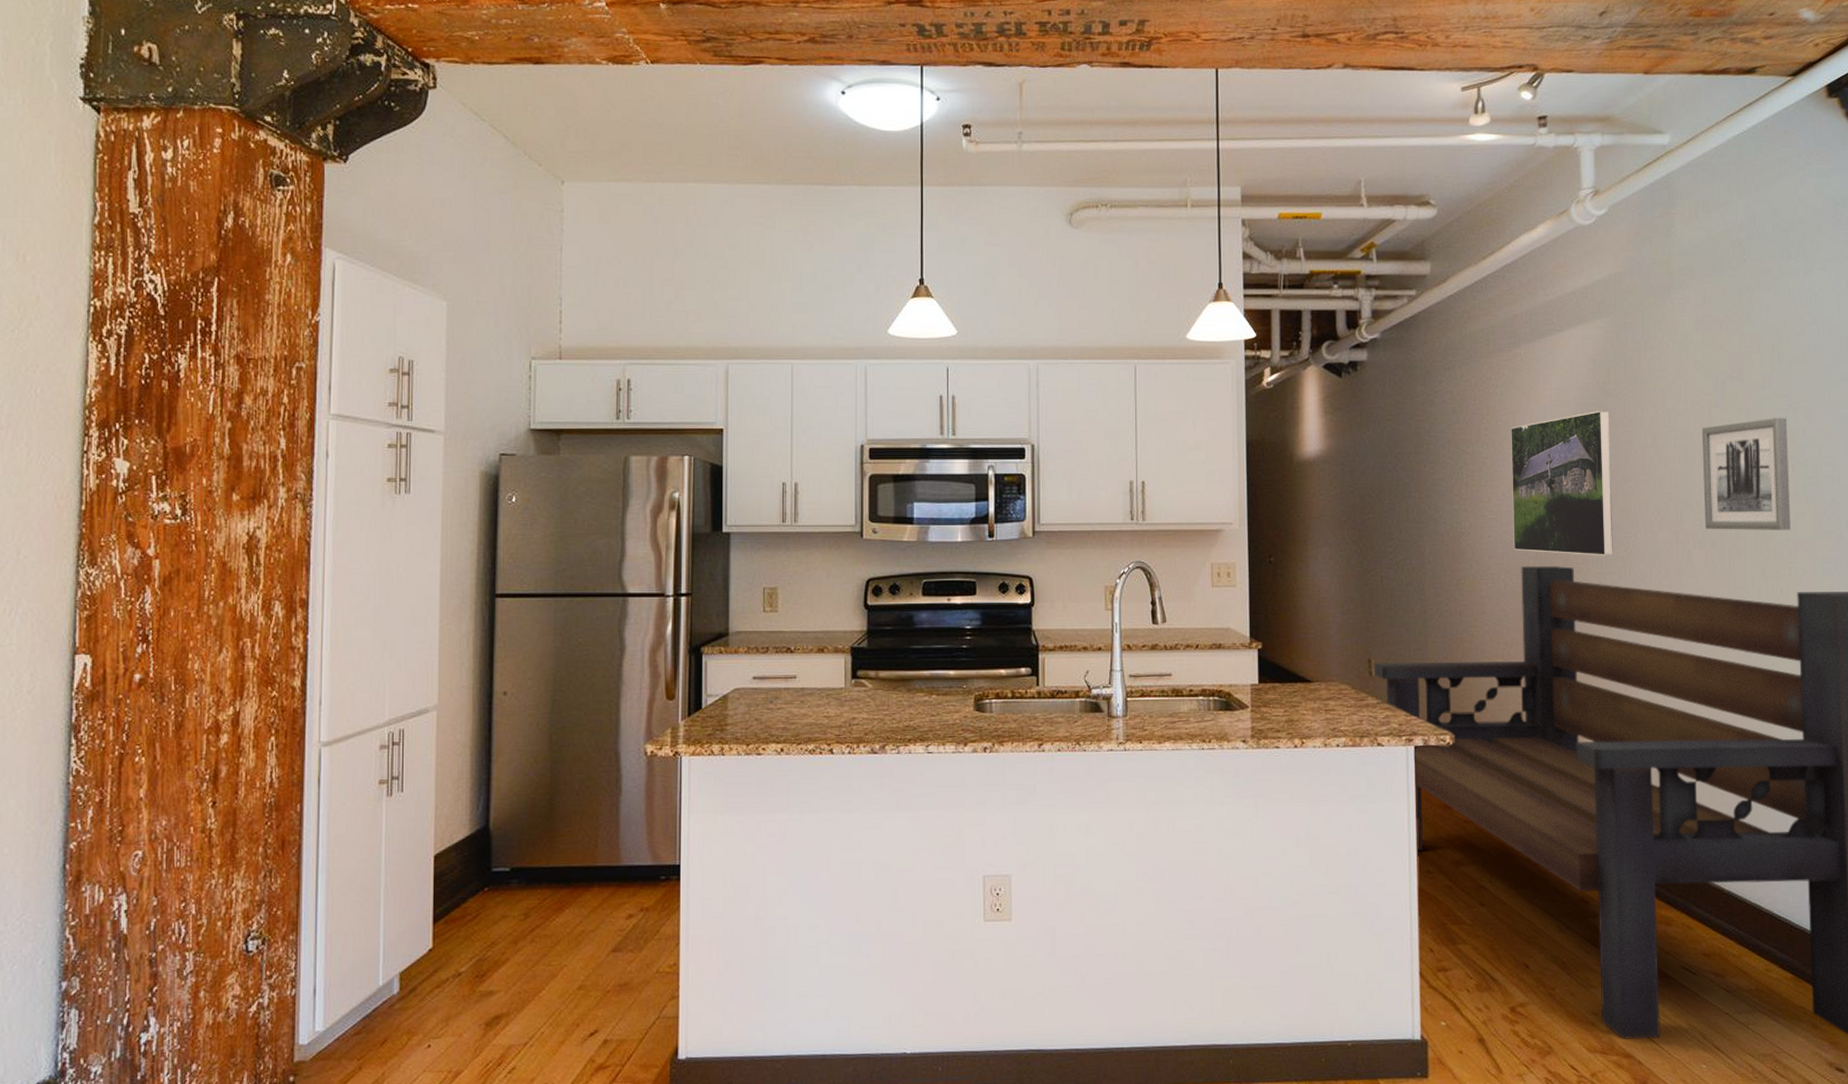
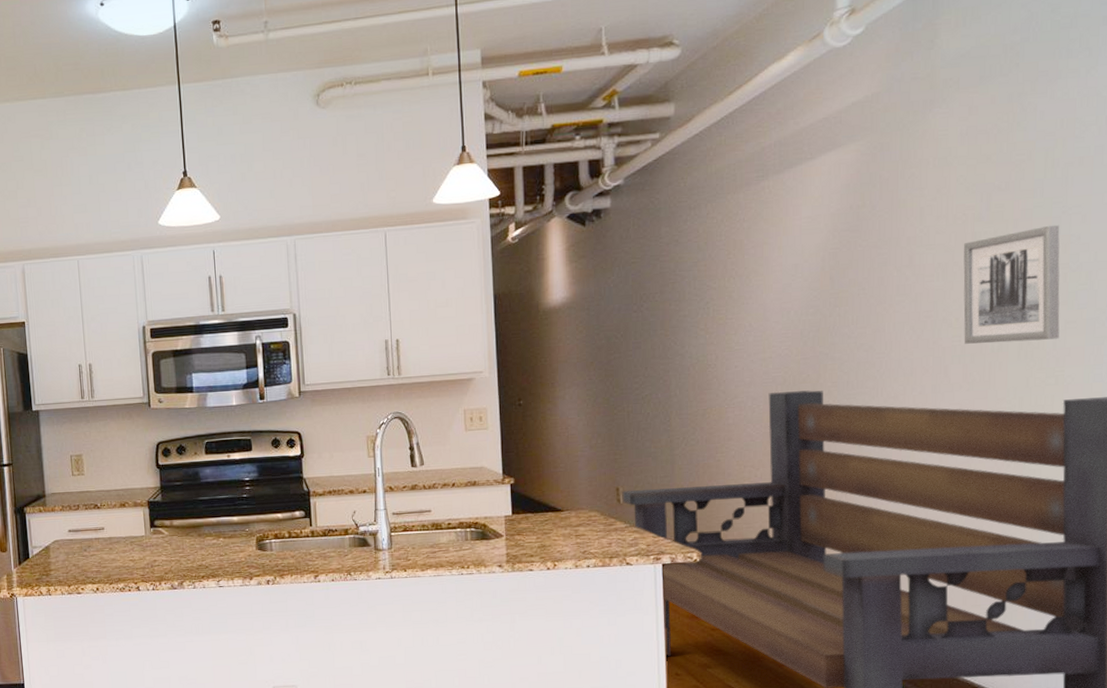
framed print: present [1510,410,1613,556] -> none [757,234,865,379]

